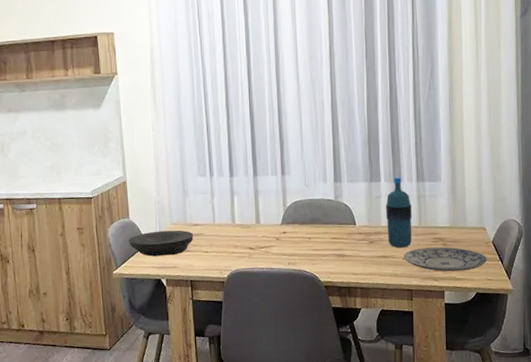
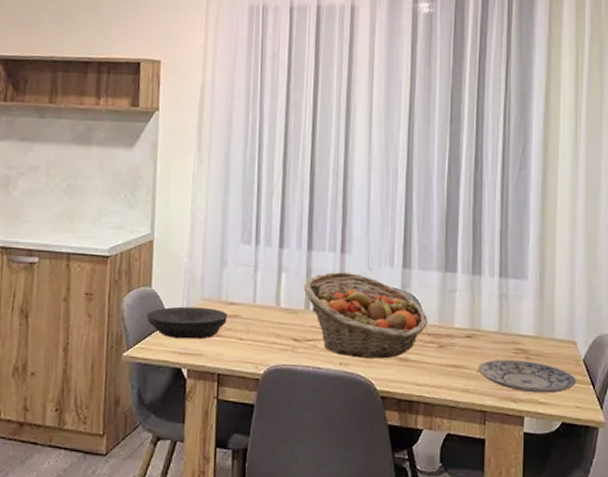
fruit basket: none [253,190,359,258] -> present [303,271,428,359]
water bottle: present [386,177,412,248] -> none [461,270,491,358]

